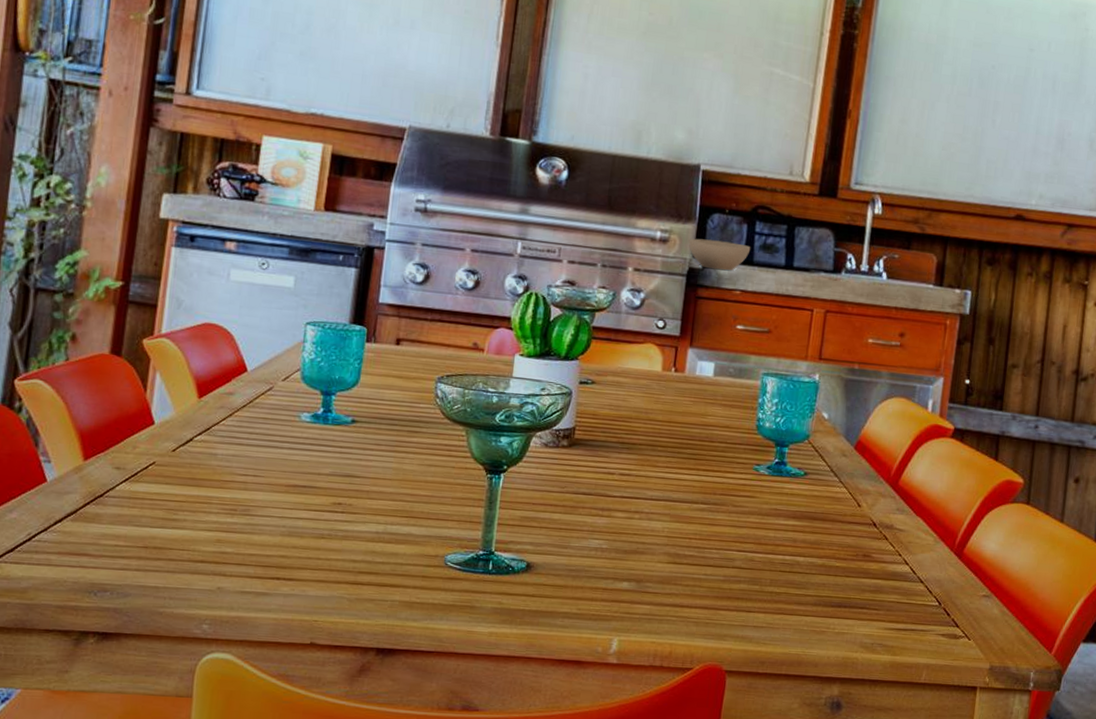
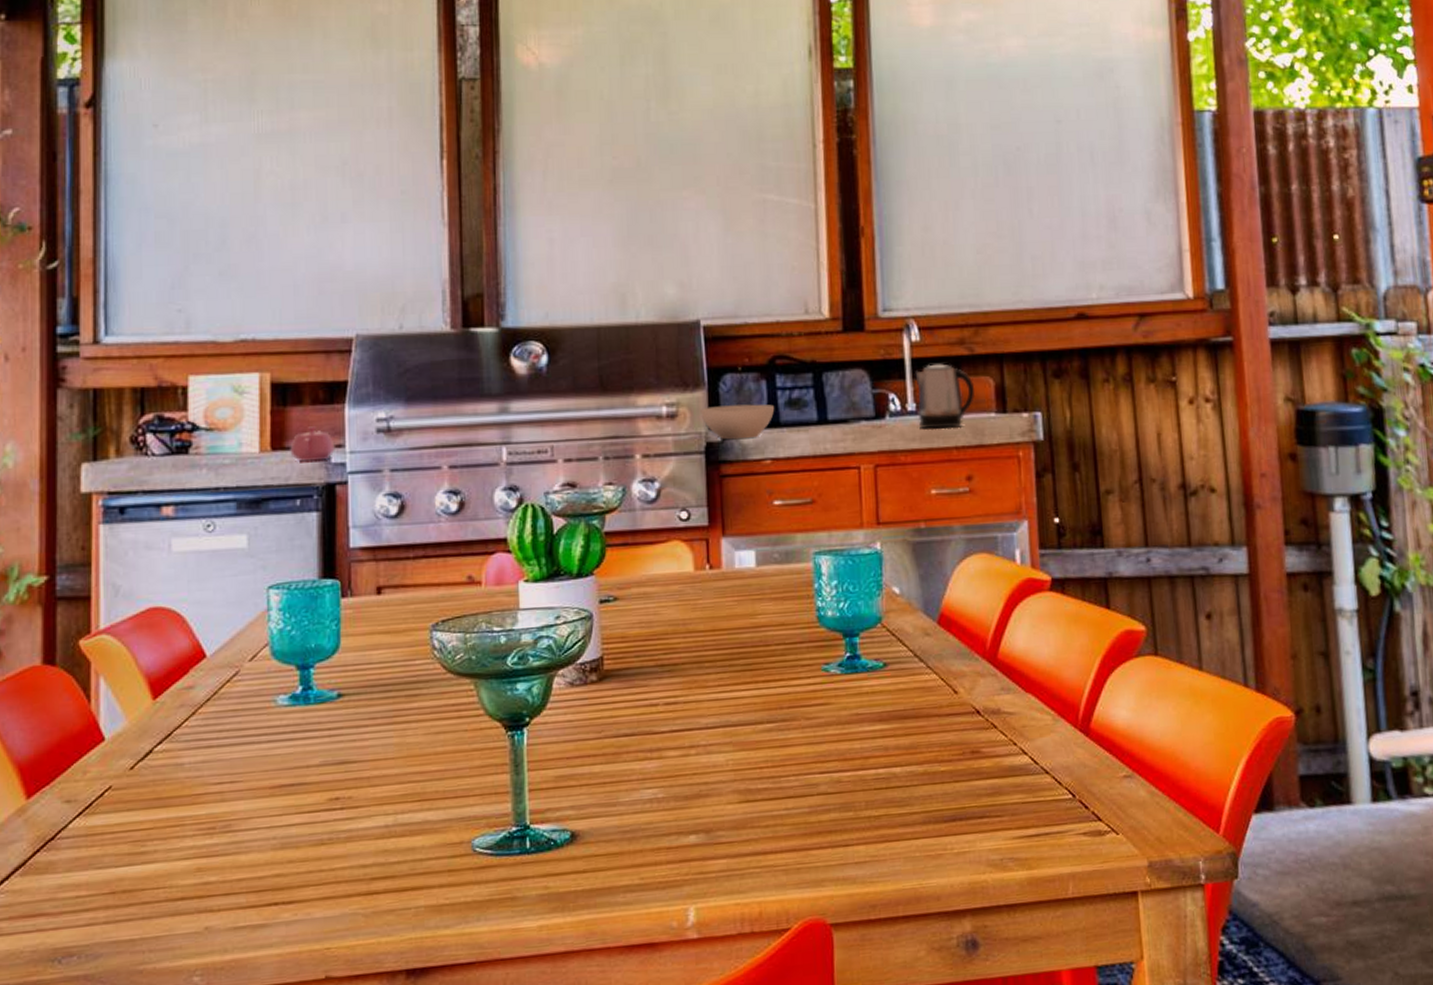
teapot: none [340,196,379,226] -> present [290,426,335,462]
kettle: none [868,235,921,292] -> present [915,364,975,429]

